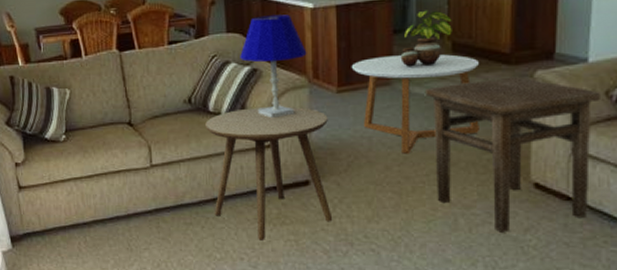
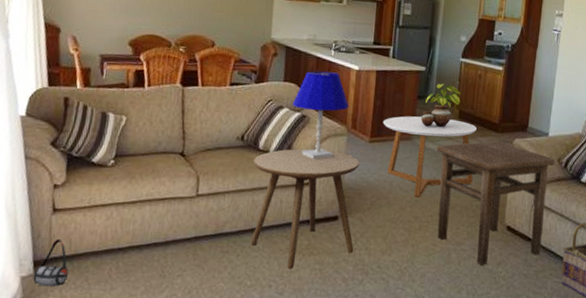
bag: none [12,216,42,261] -> present [33,239,68,287]

